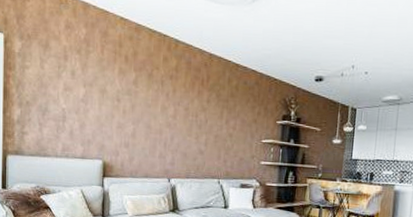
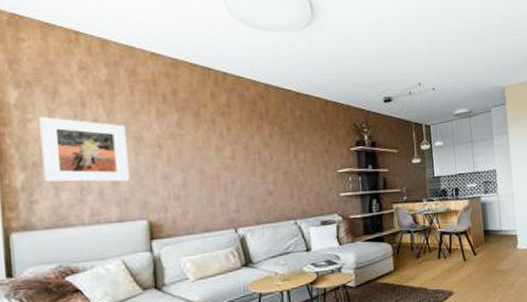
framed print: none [33,65,95,126] -> present [39,117,131,183]

